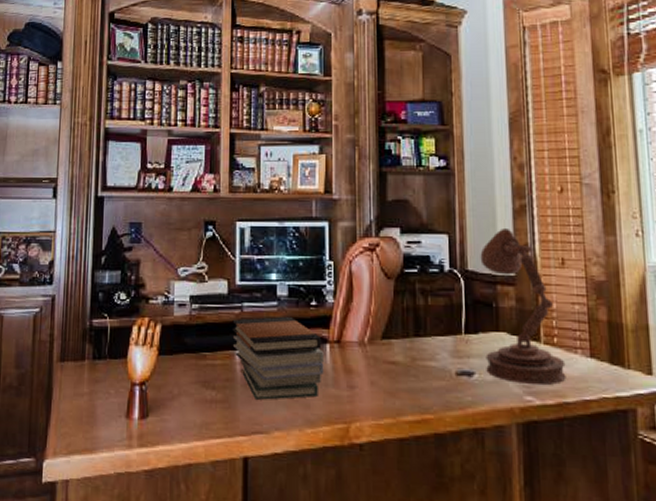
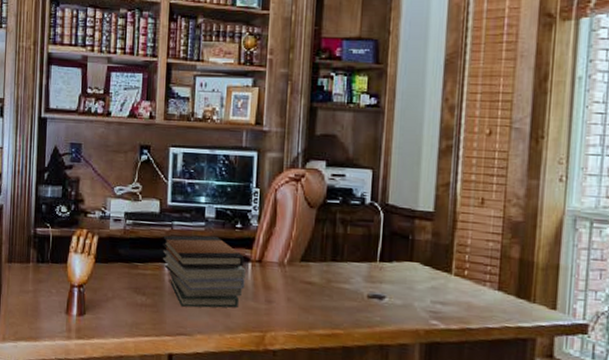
desk lamp: present [480,227,567,386] -> none [396,166,473,312]

